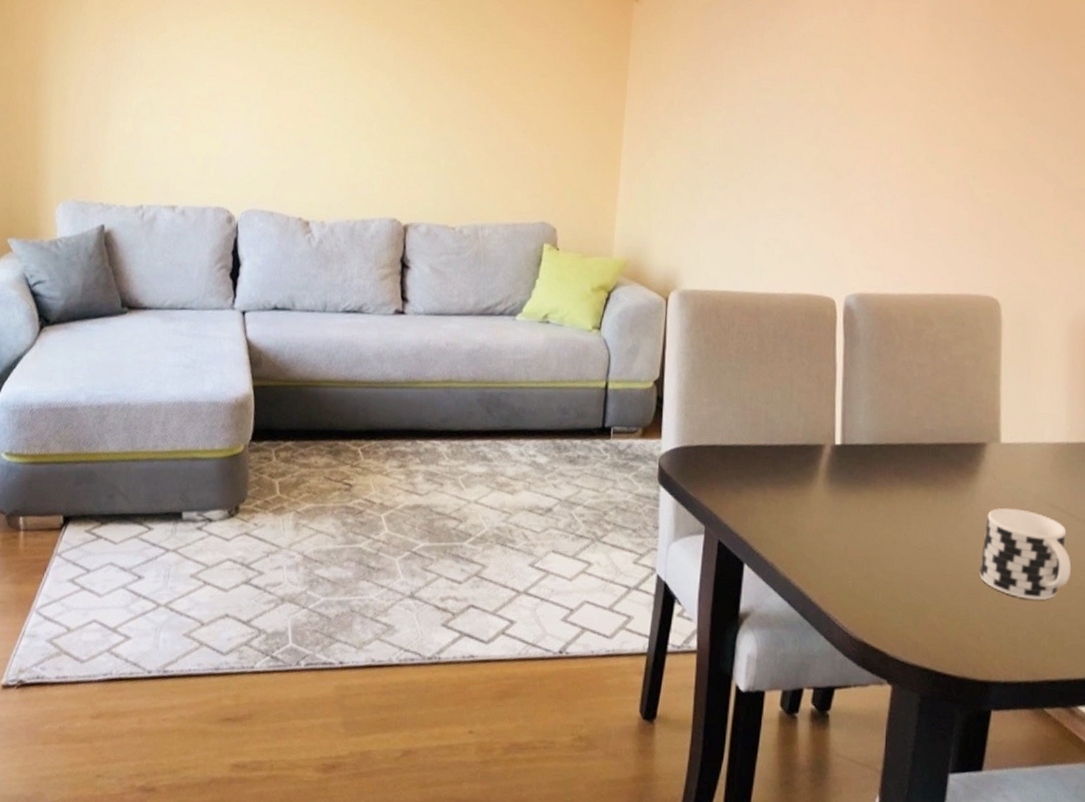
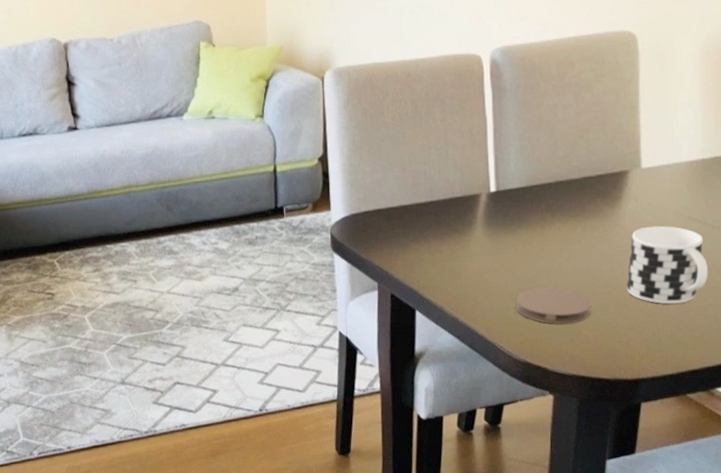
coaster: none [855,557,939,605] -> present [516,287,591,325]

